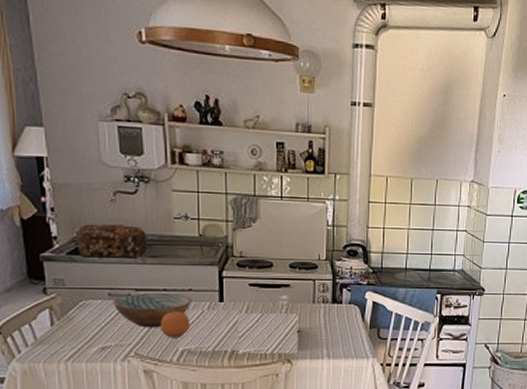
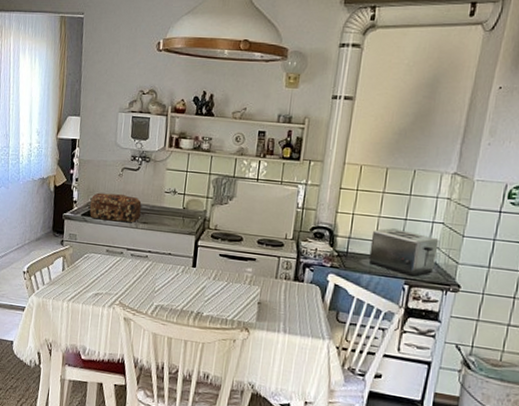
bowl: present [112,293,192,328] -> none [108,252,170,283]
fruit: present [159,311,190,338] -> none [141,270,166,295]
toaster: none [403,240,464,285] -> present [368,228,439,277]

